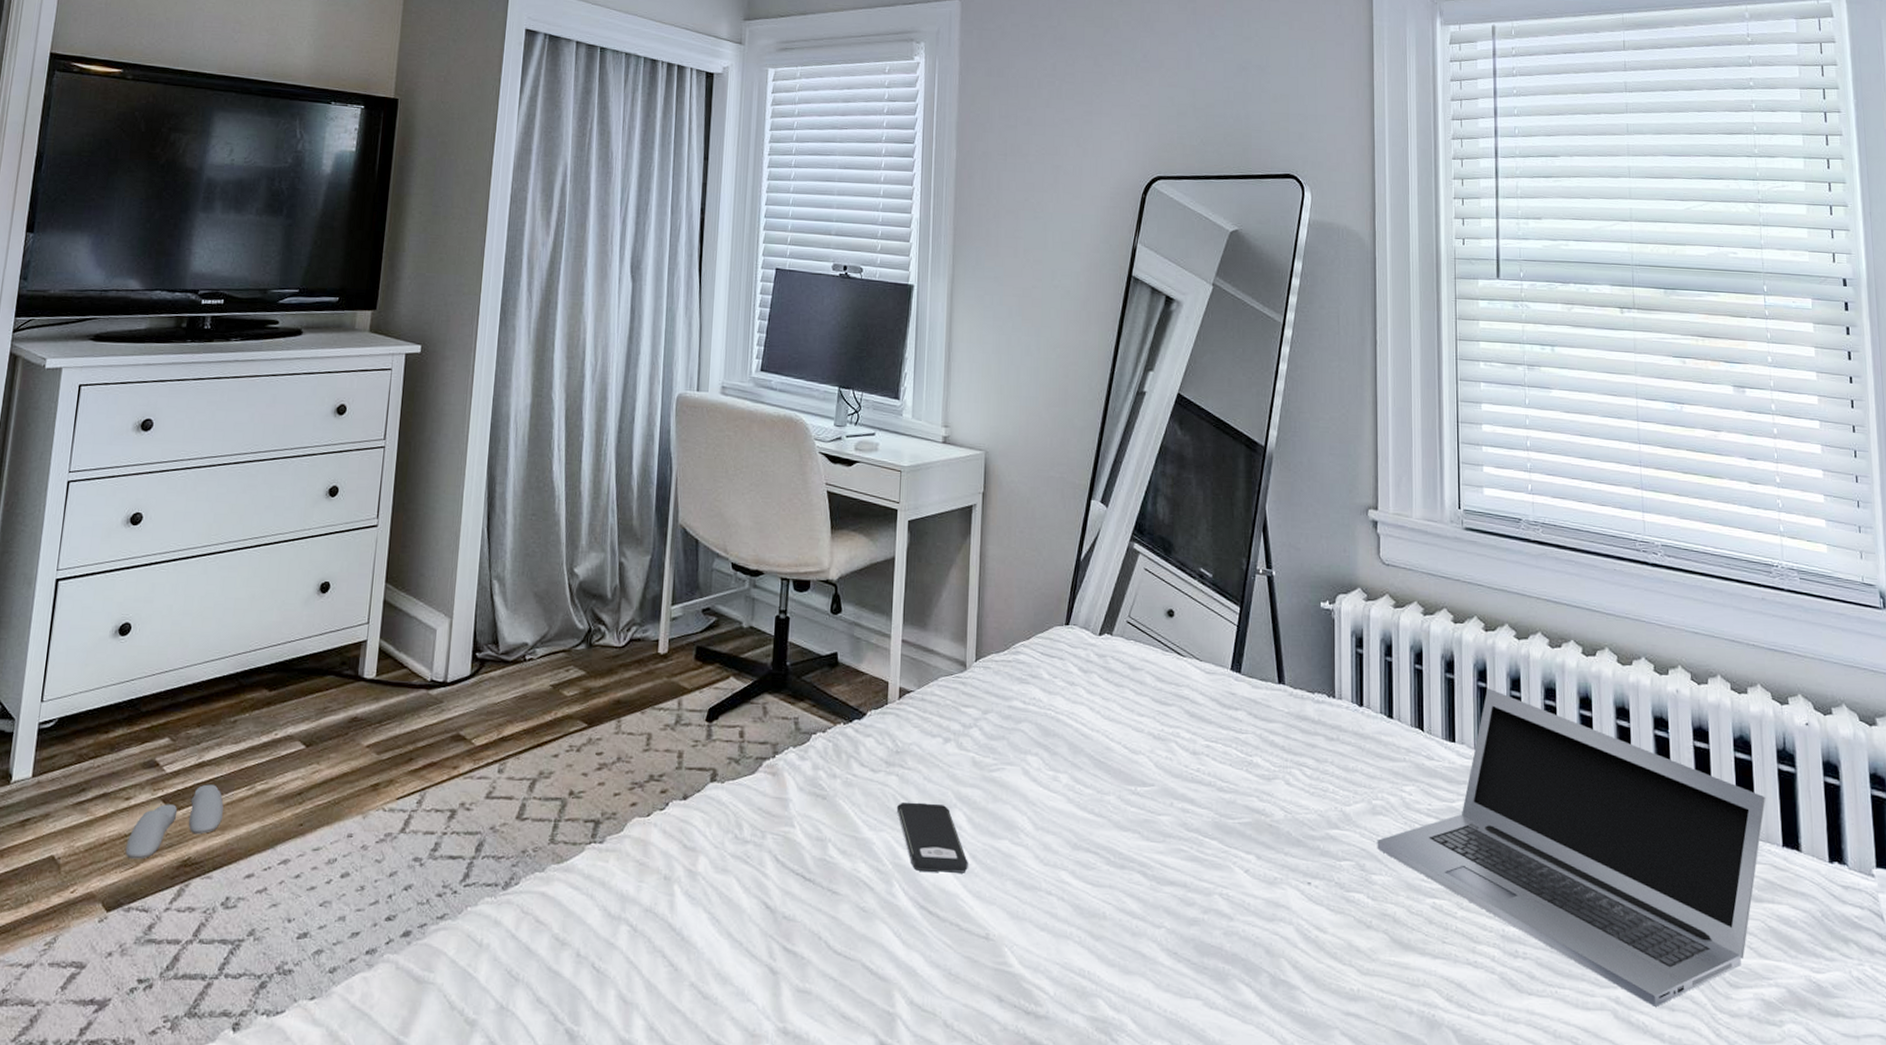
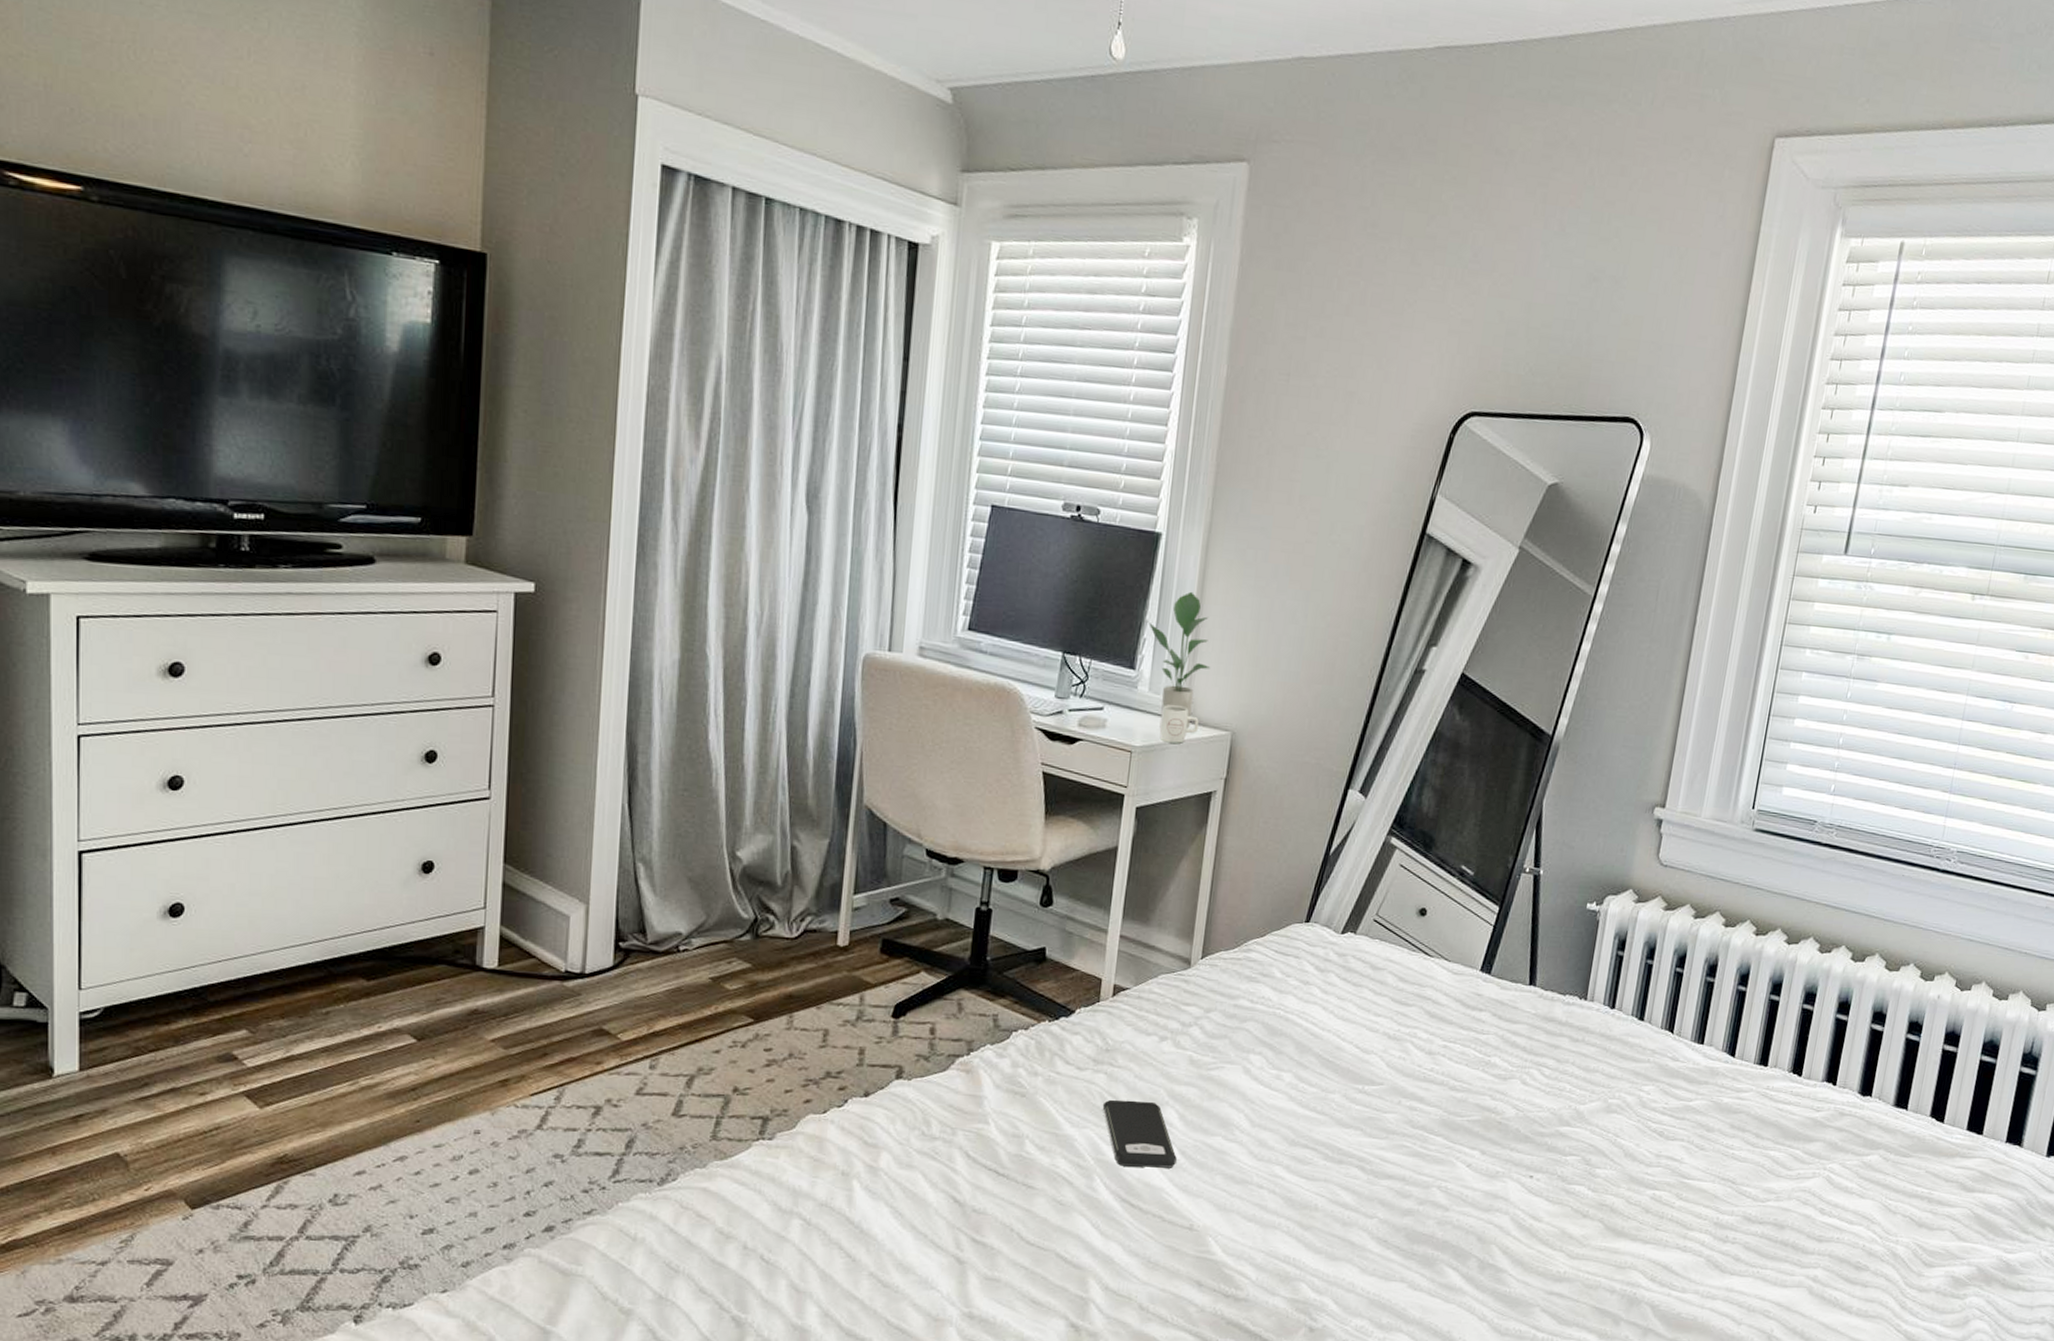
slippers: present [125,784,224,859] -> none [206,1079,323,1156]
potted plant: none [908,332,961,450] -> present [1149,591,1210,730]
mug: none [923,429,956,463] -> present [1159,705,1199,744]
laptop: present [1377,688,1766,1007] -> none [1605,991,2002,1284]

